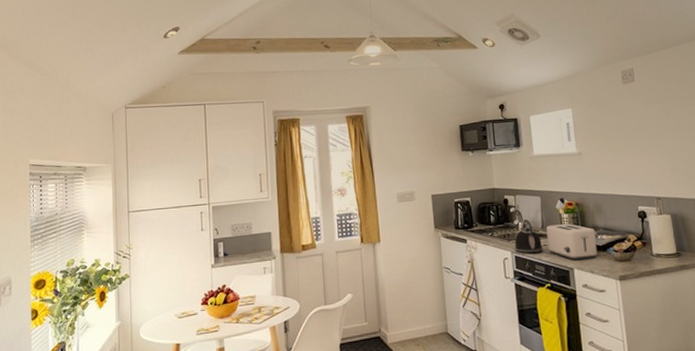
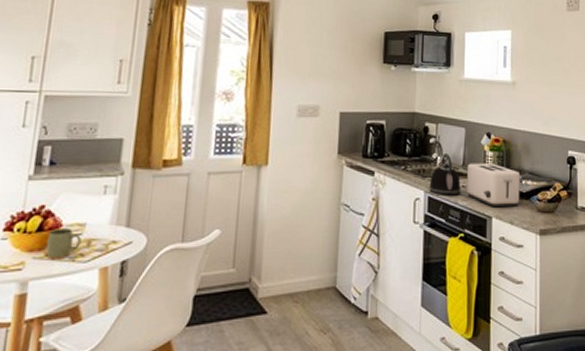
mug: none [230,300,254,322] -> present [45,228,81,259]

